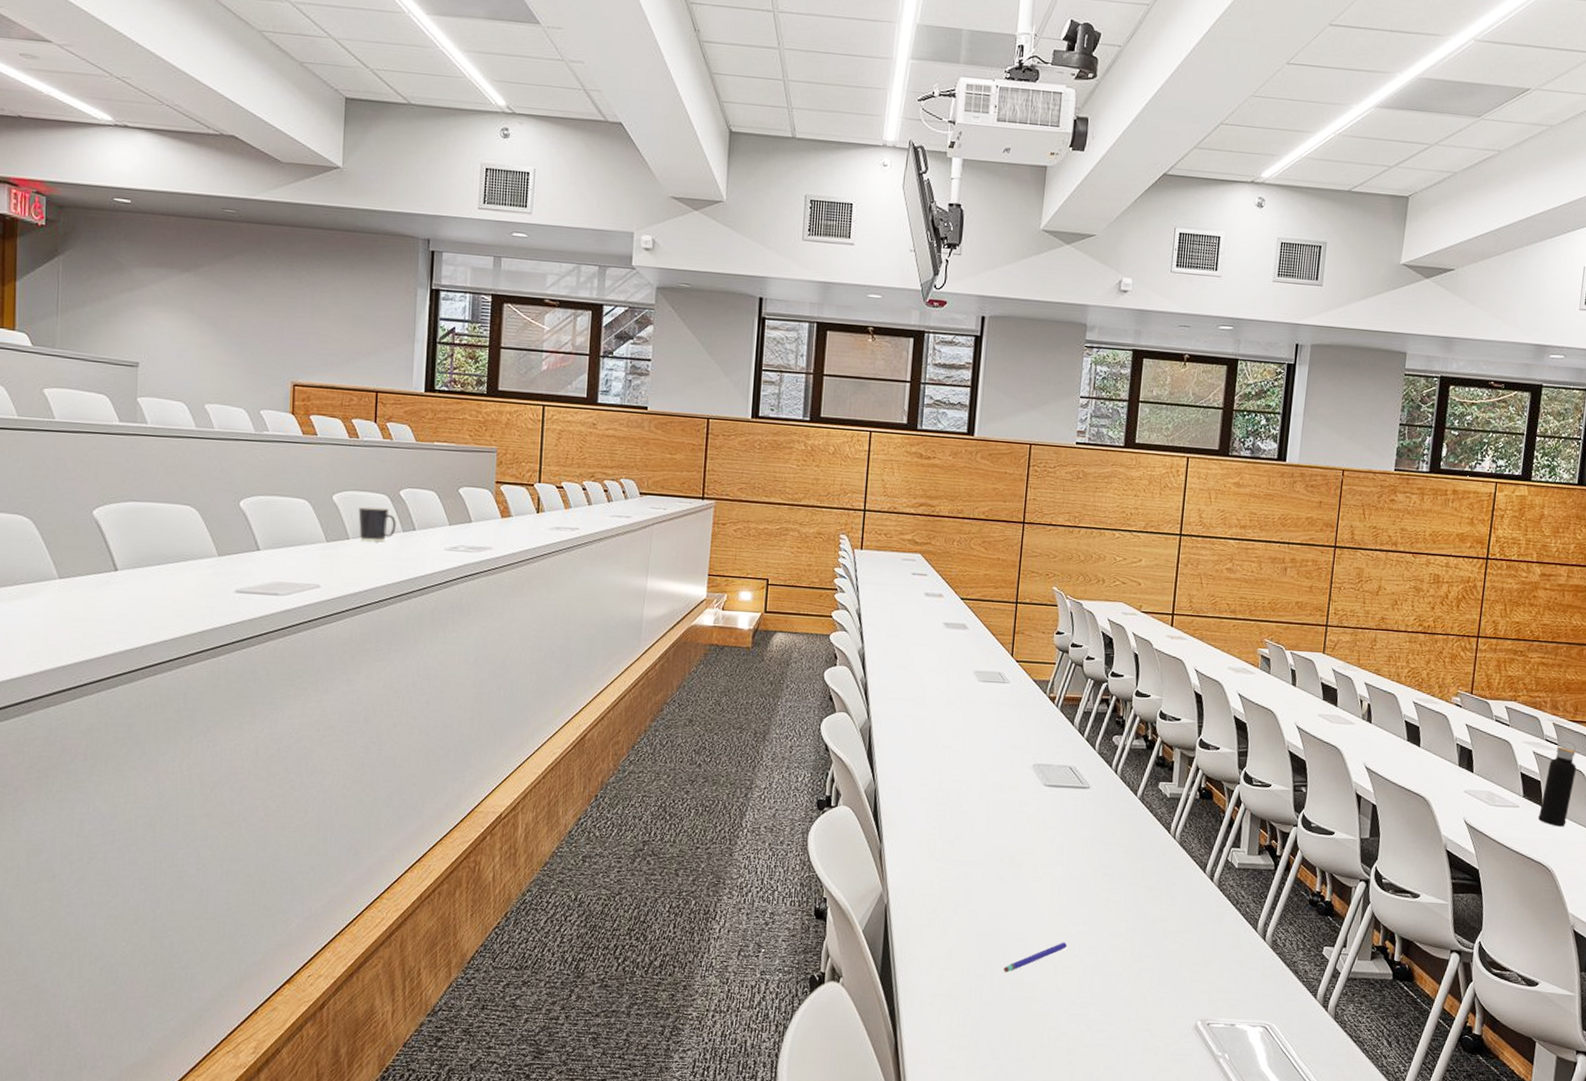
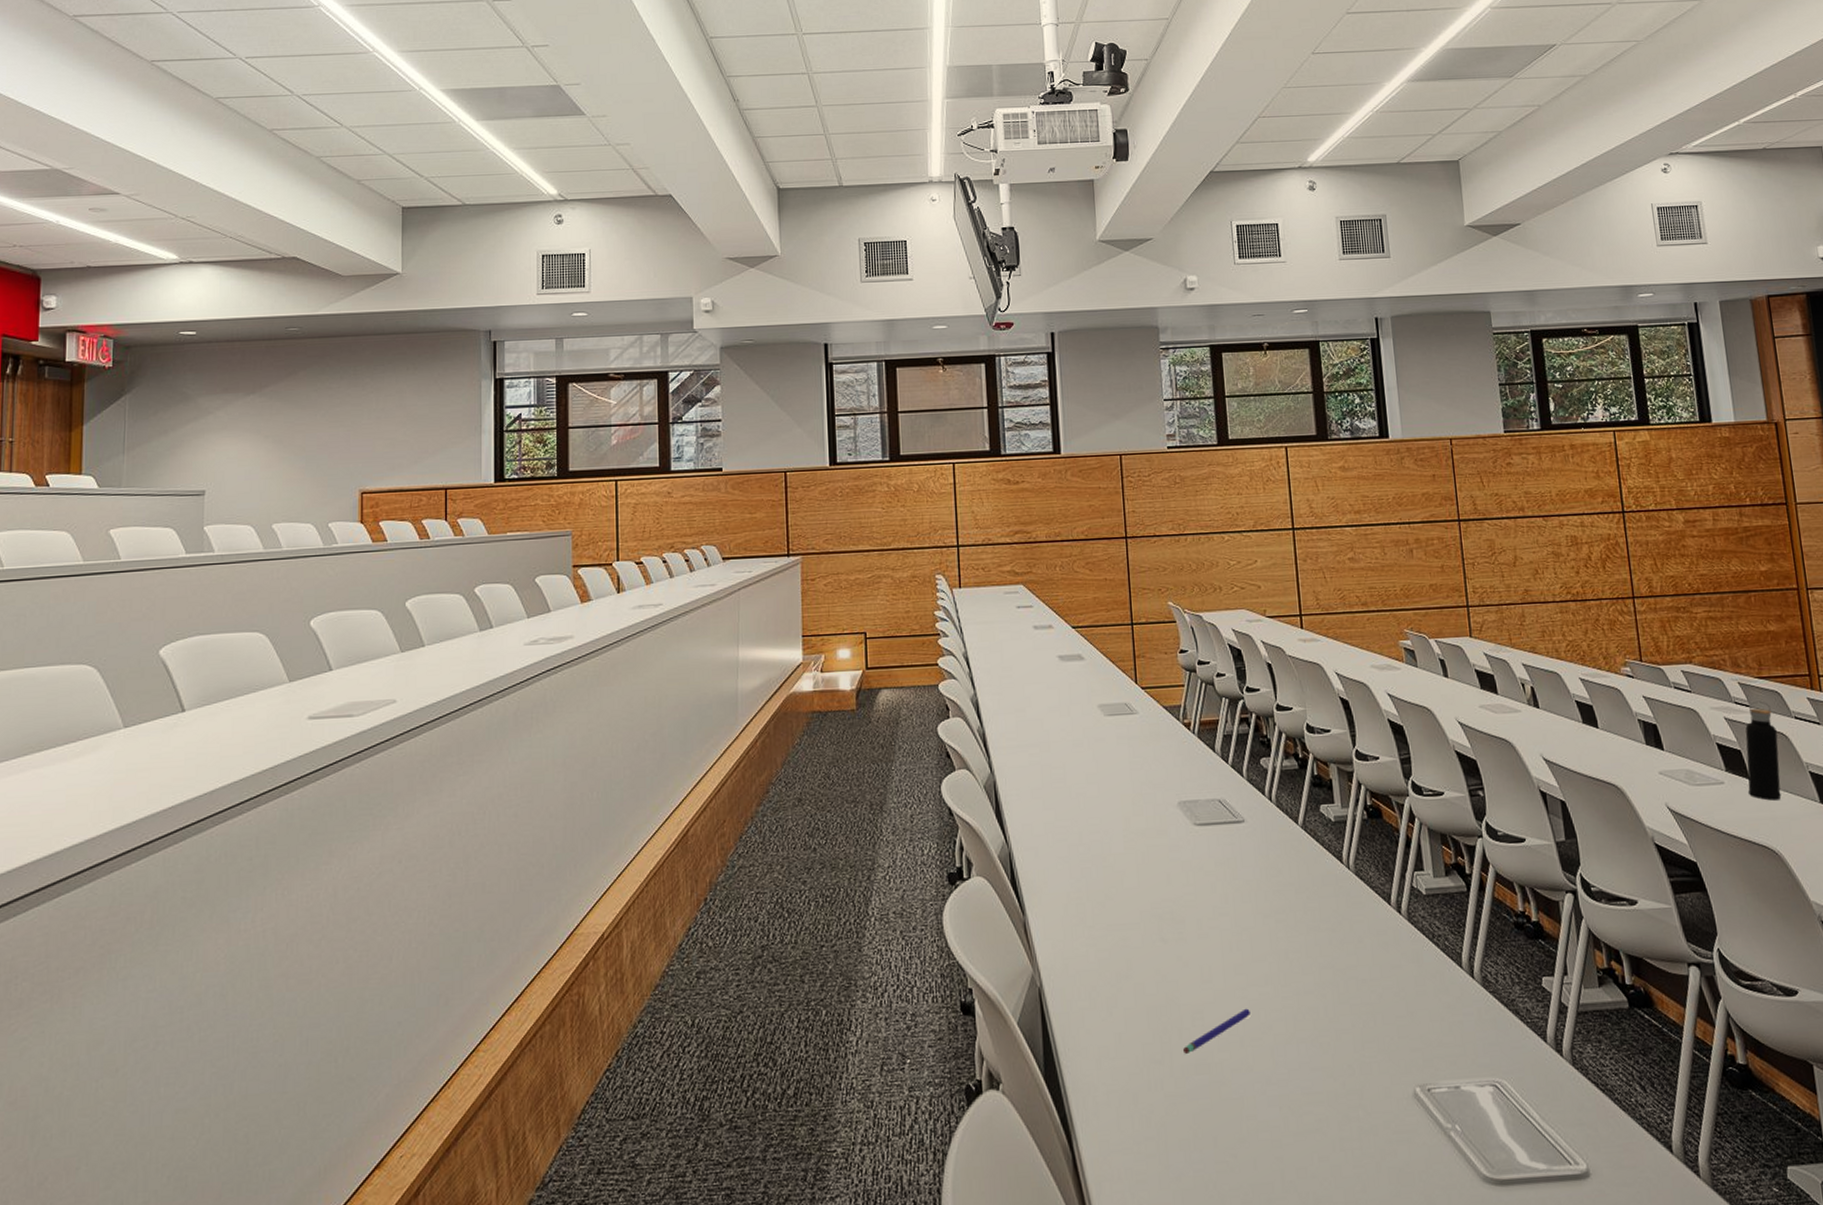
mug: present [358,507,396,542] -> none [433,608,472,646]

